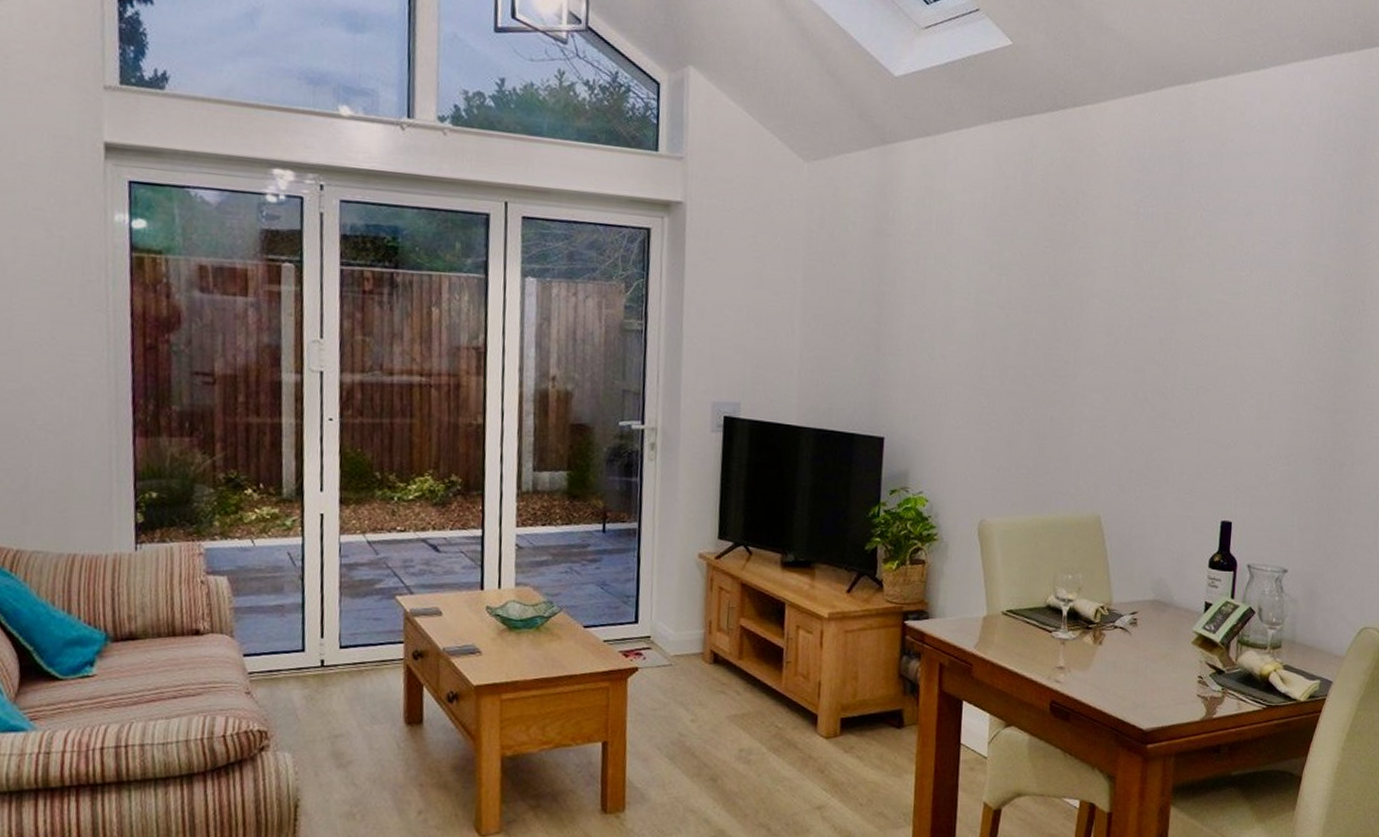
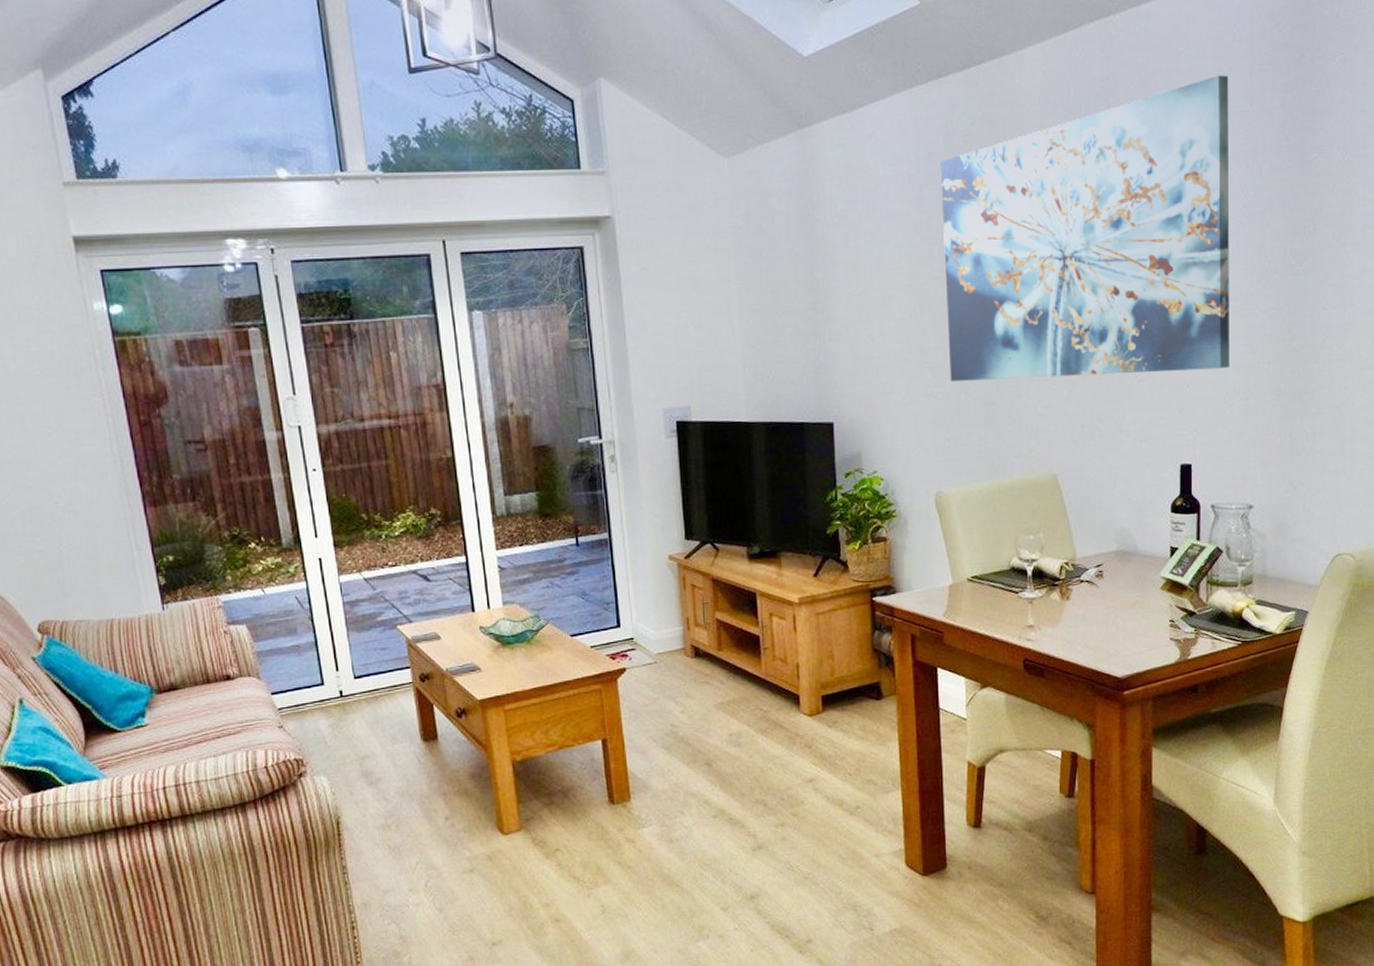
wall art: none [1005,153,1296,432] -> present [940,75,1230,381]

